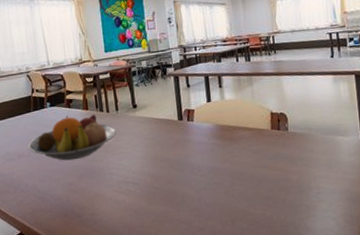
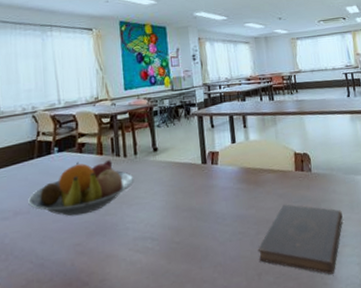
book: none [231,160,320,226] -> present [257,204,343,275]

